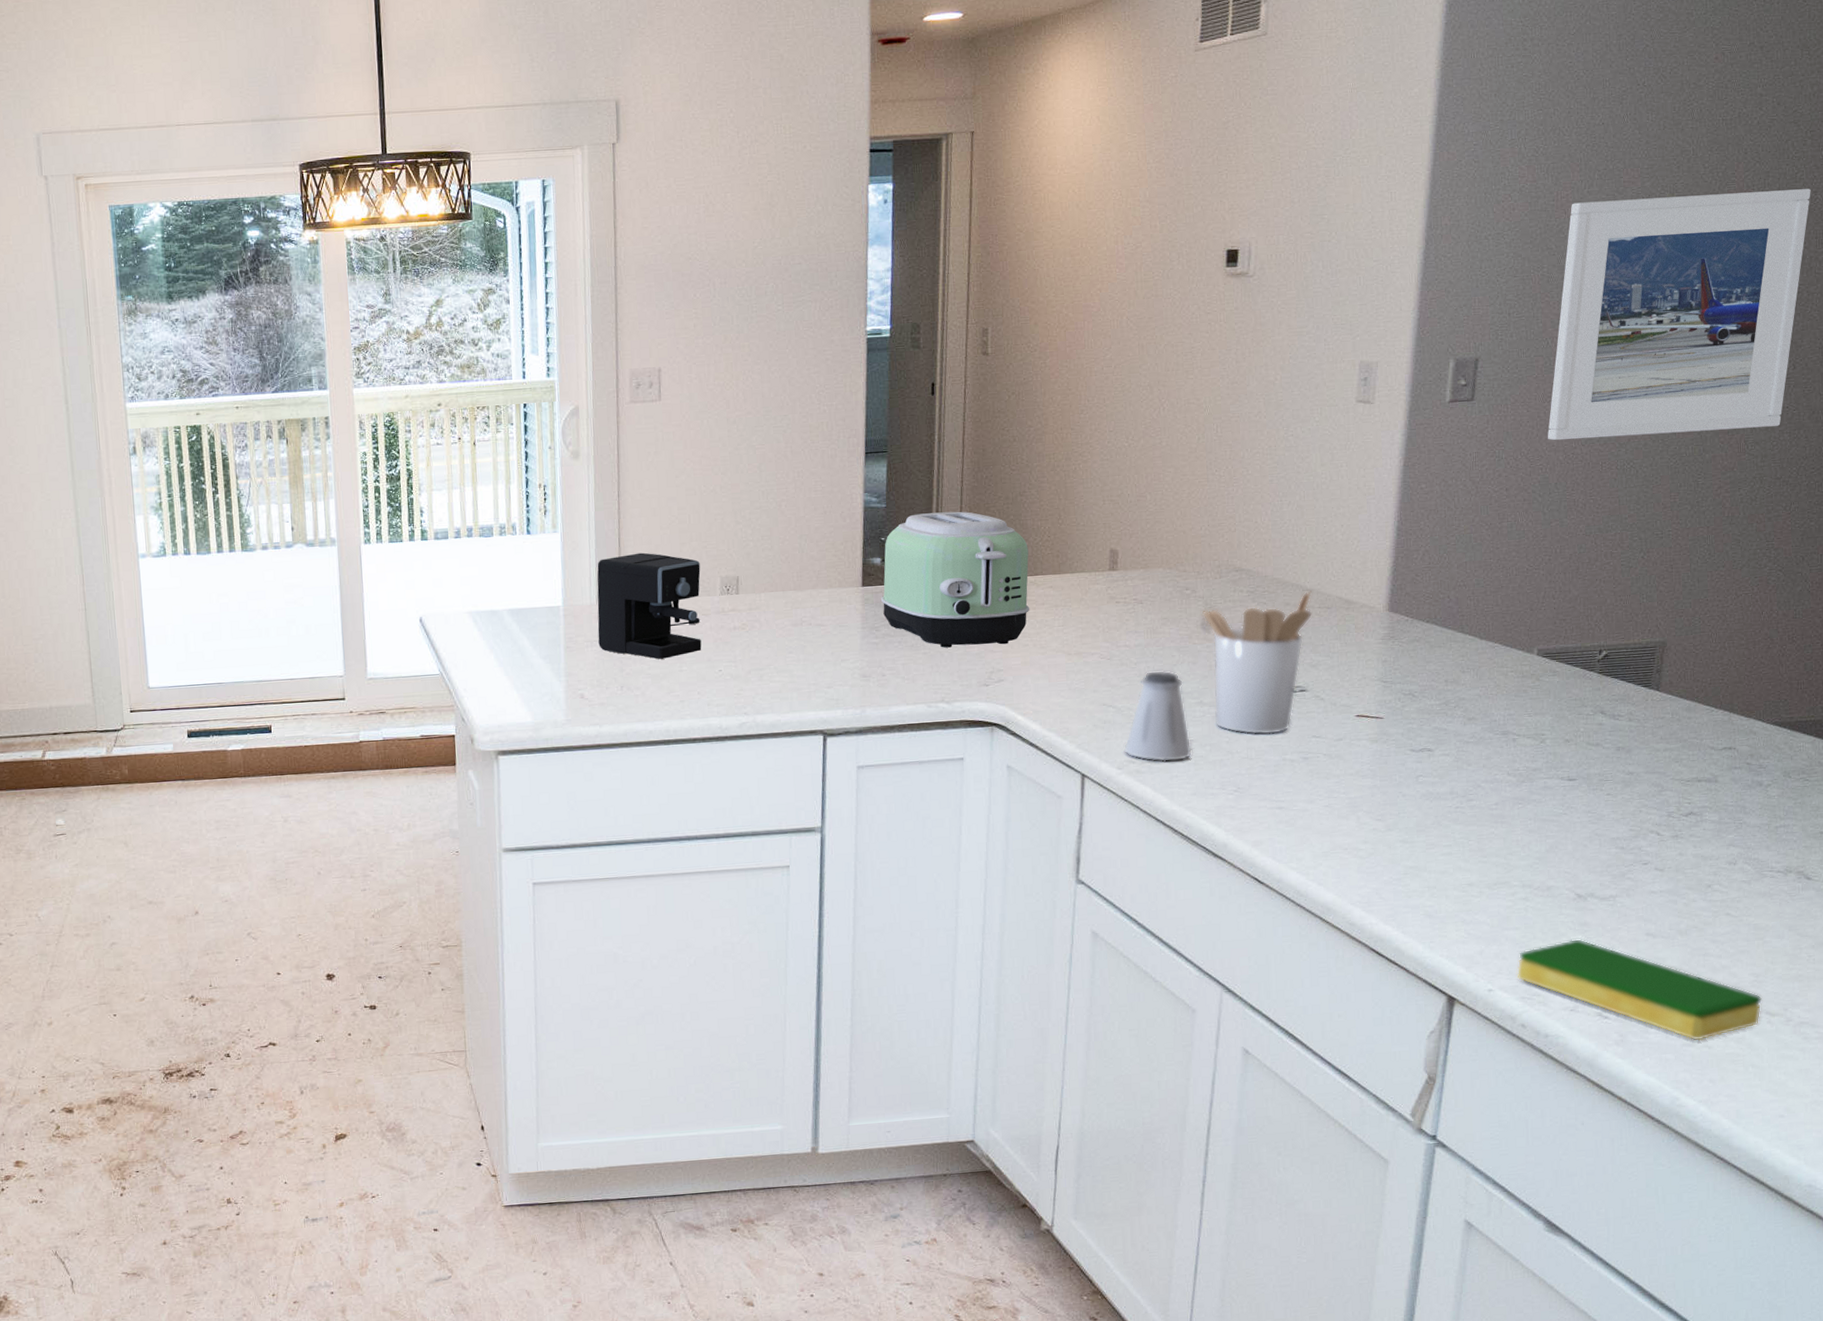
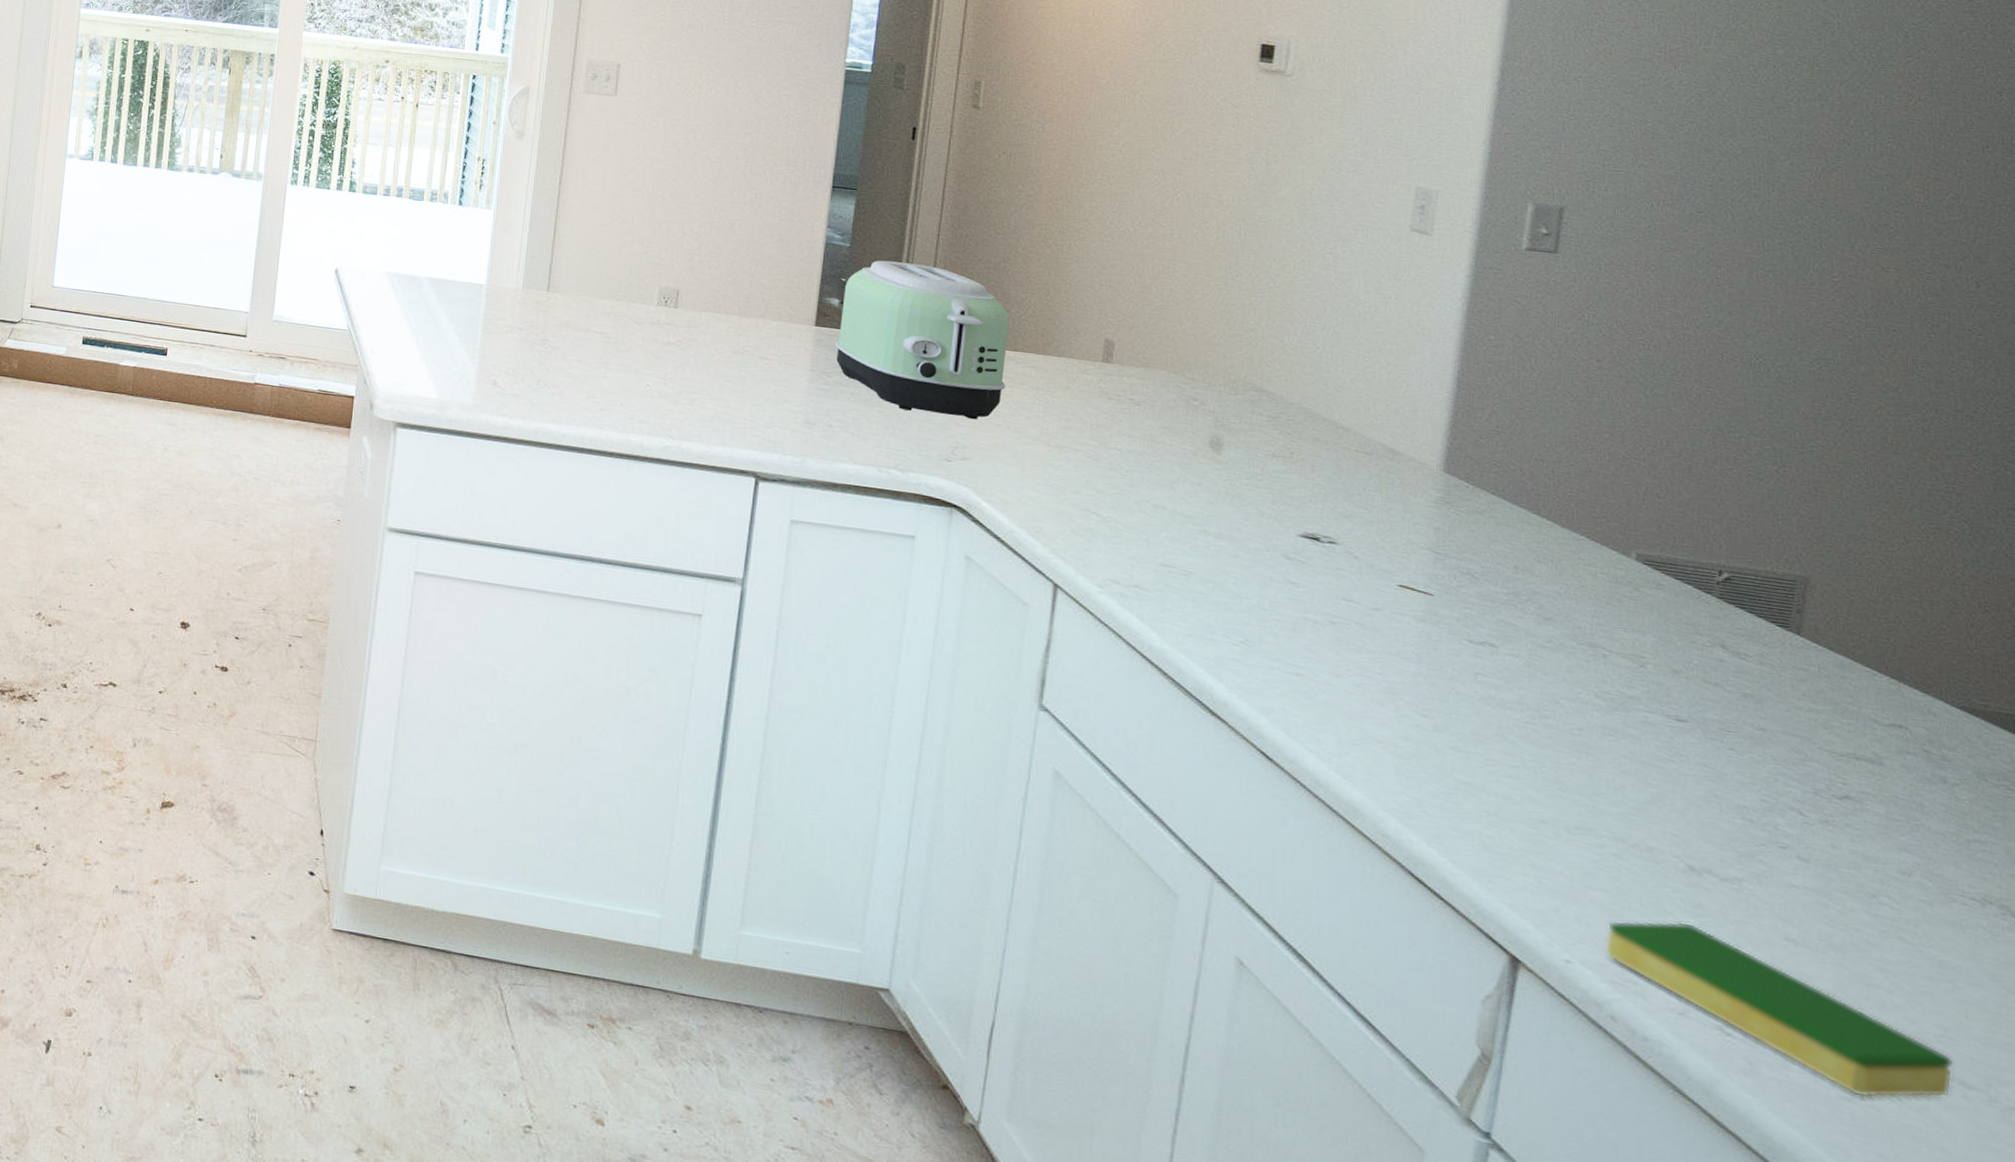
coffee maker: present [597,552,702,659] -> none [519,244,639,361]
saltshaker: present [1124,670,1192,762] -> none [1107,482,1190,594]
utensil holder: present [1201,591,1312,735] -> none [1211,427,1348,587]
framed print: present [1547,189,1811,441] -> none [1650,58,1994,350]

